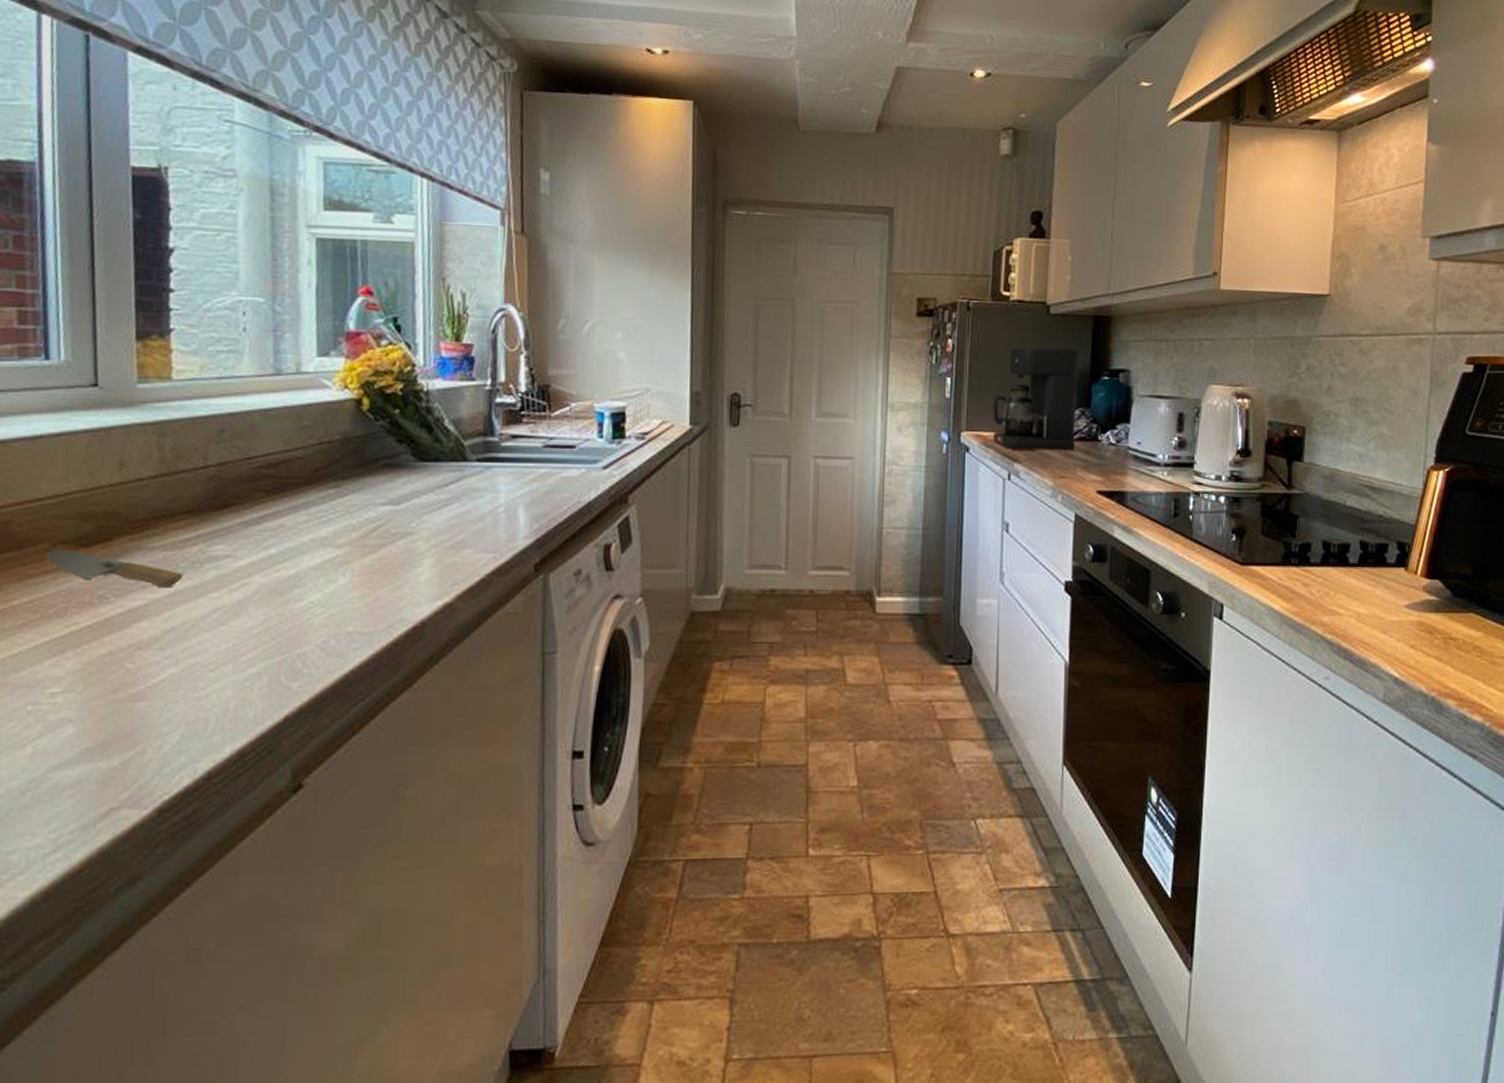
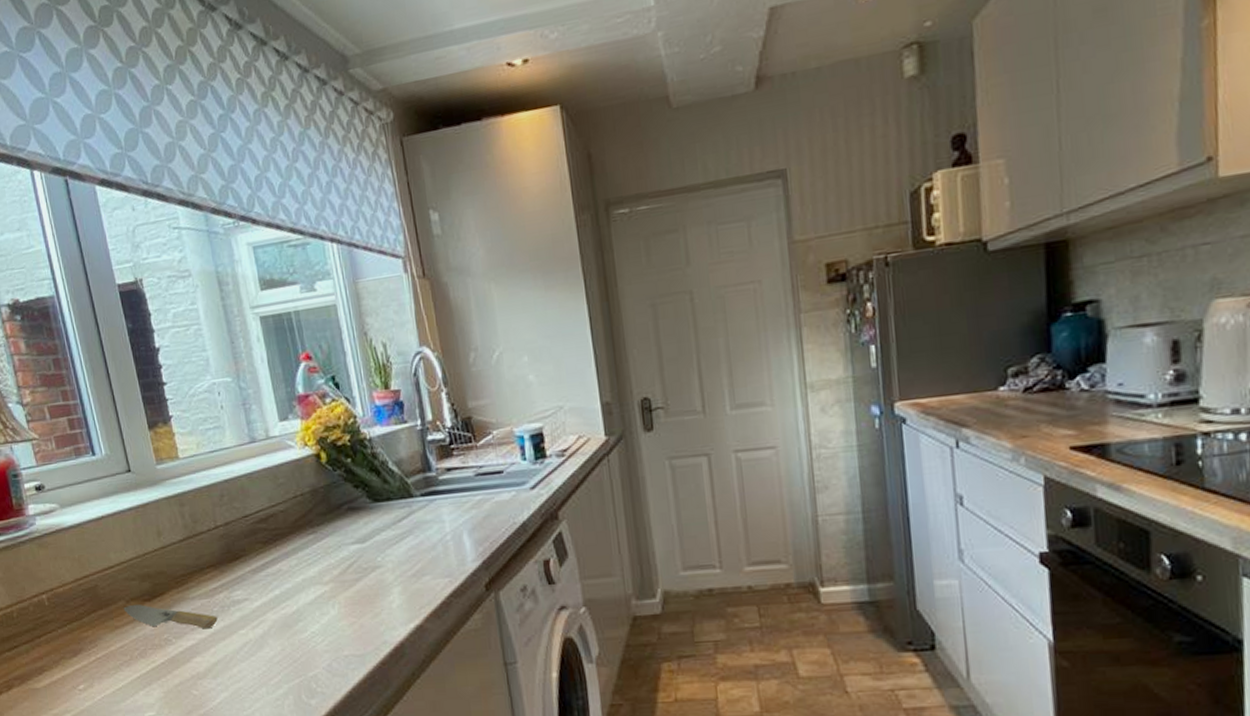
coffee maker: present [992,347,1079,451] -> none [927,287,1036,414]

